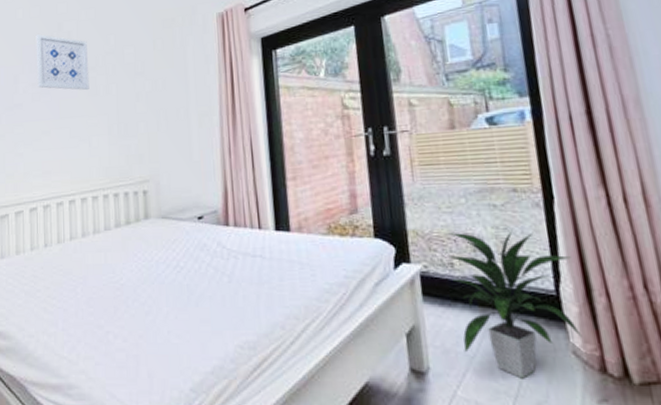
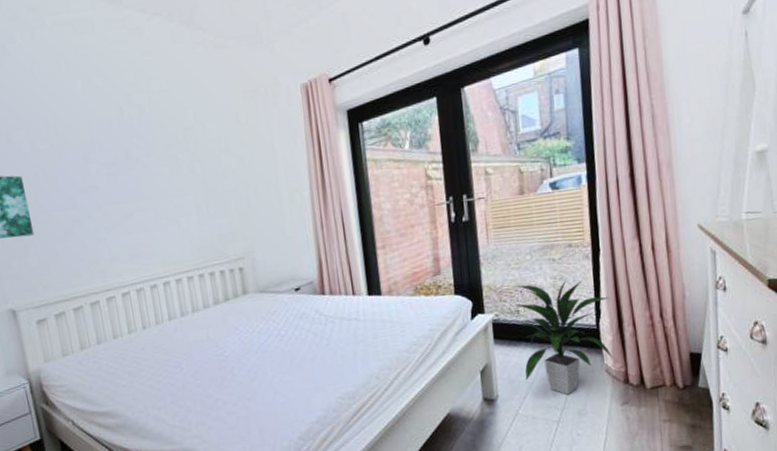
wall art: present [36,34,90,90] -> none [102,108,171,169]

